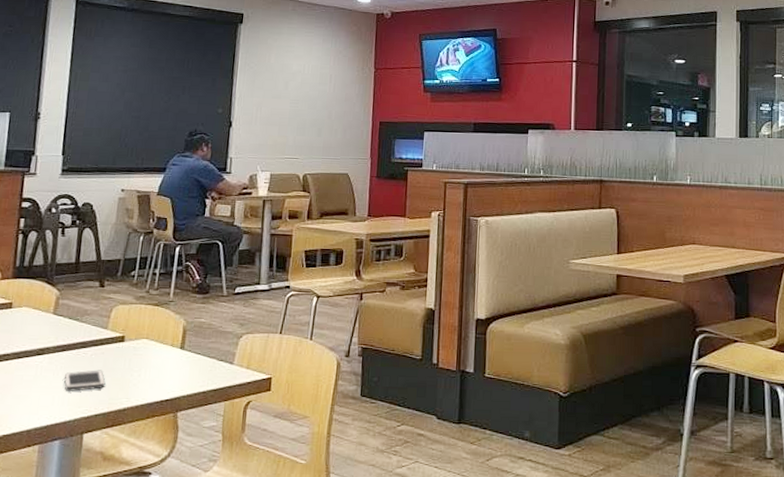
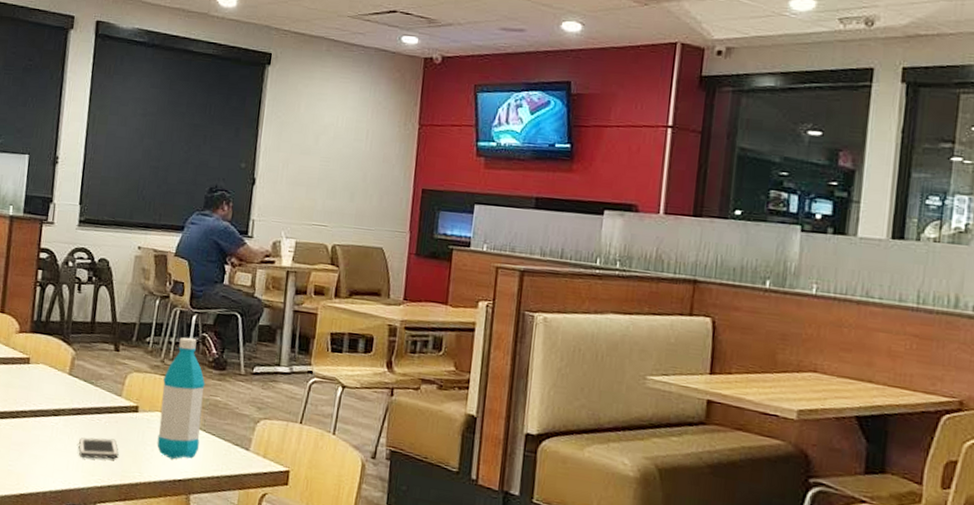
water bottle: none [143,267,190,382] -> present [156,337,205,460]

